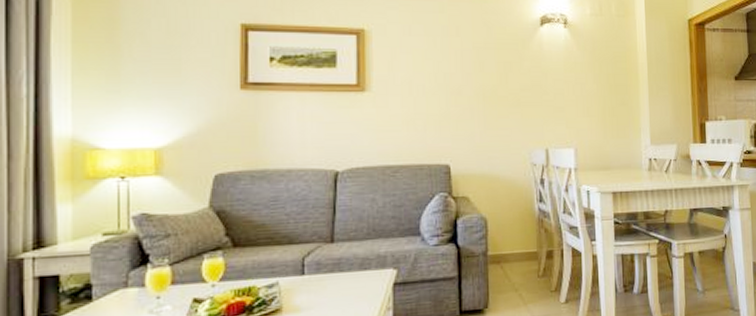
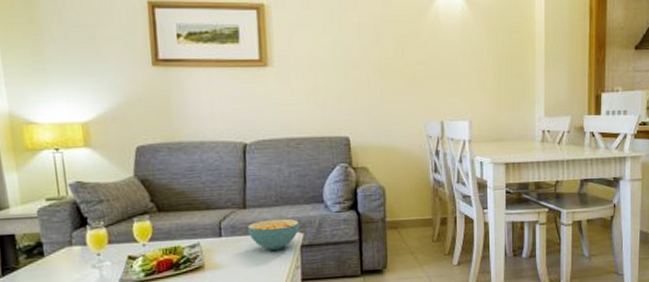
cereal bowl: none [333,253,392,289] -> present [247,218,299,250]

